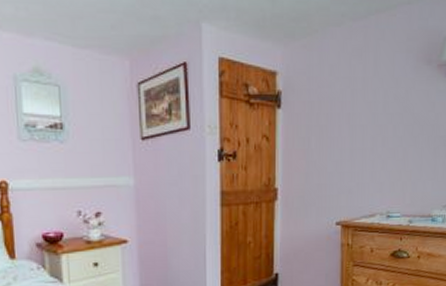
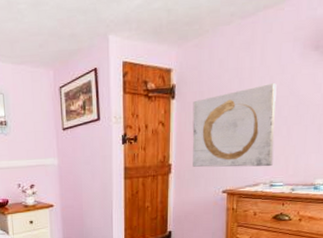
wall art: none [301,98,391,195] -> present [192,83,277,168]

